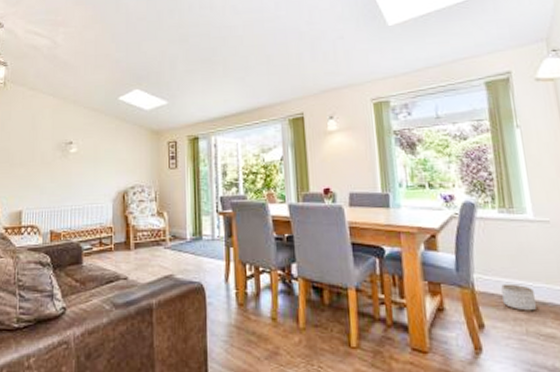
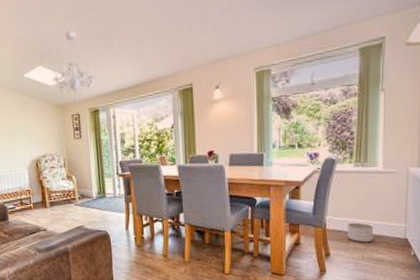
chandelier: none [150,55,198,127] -> present [53,30,97,101]

